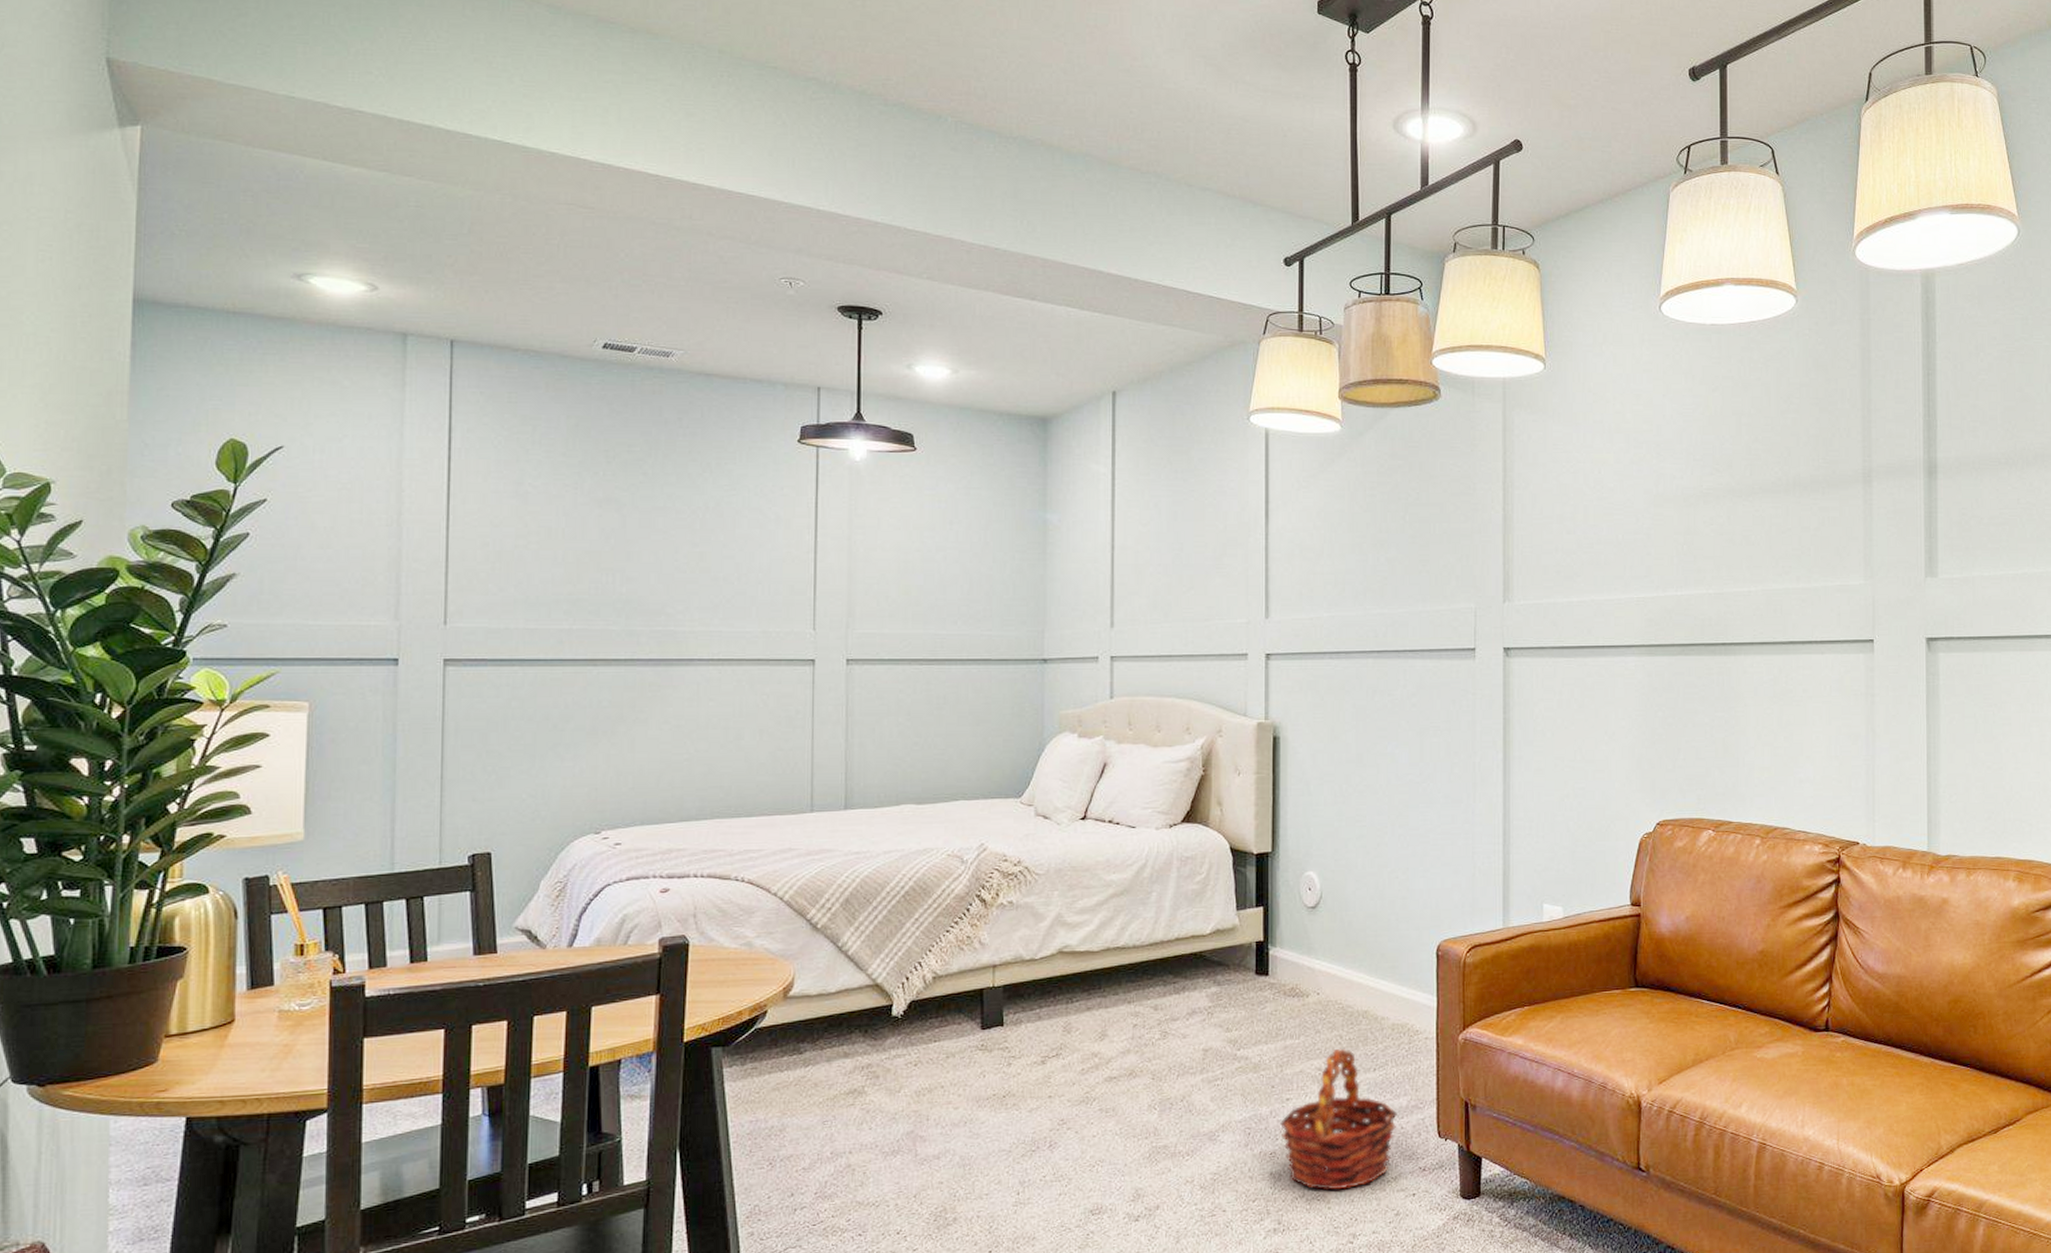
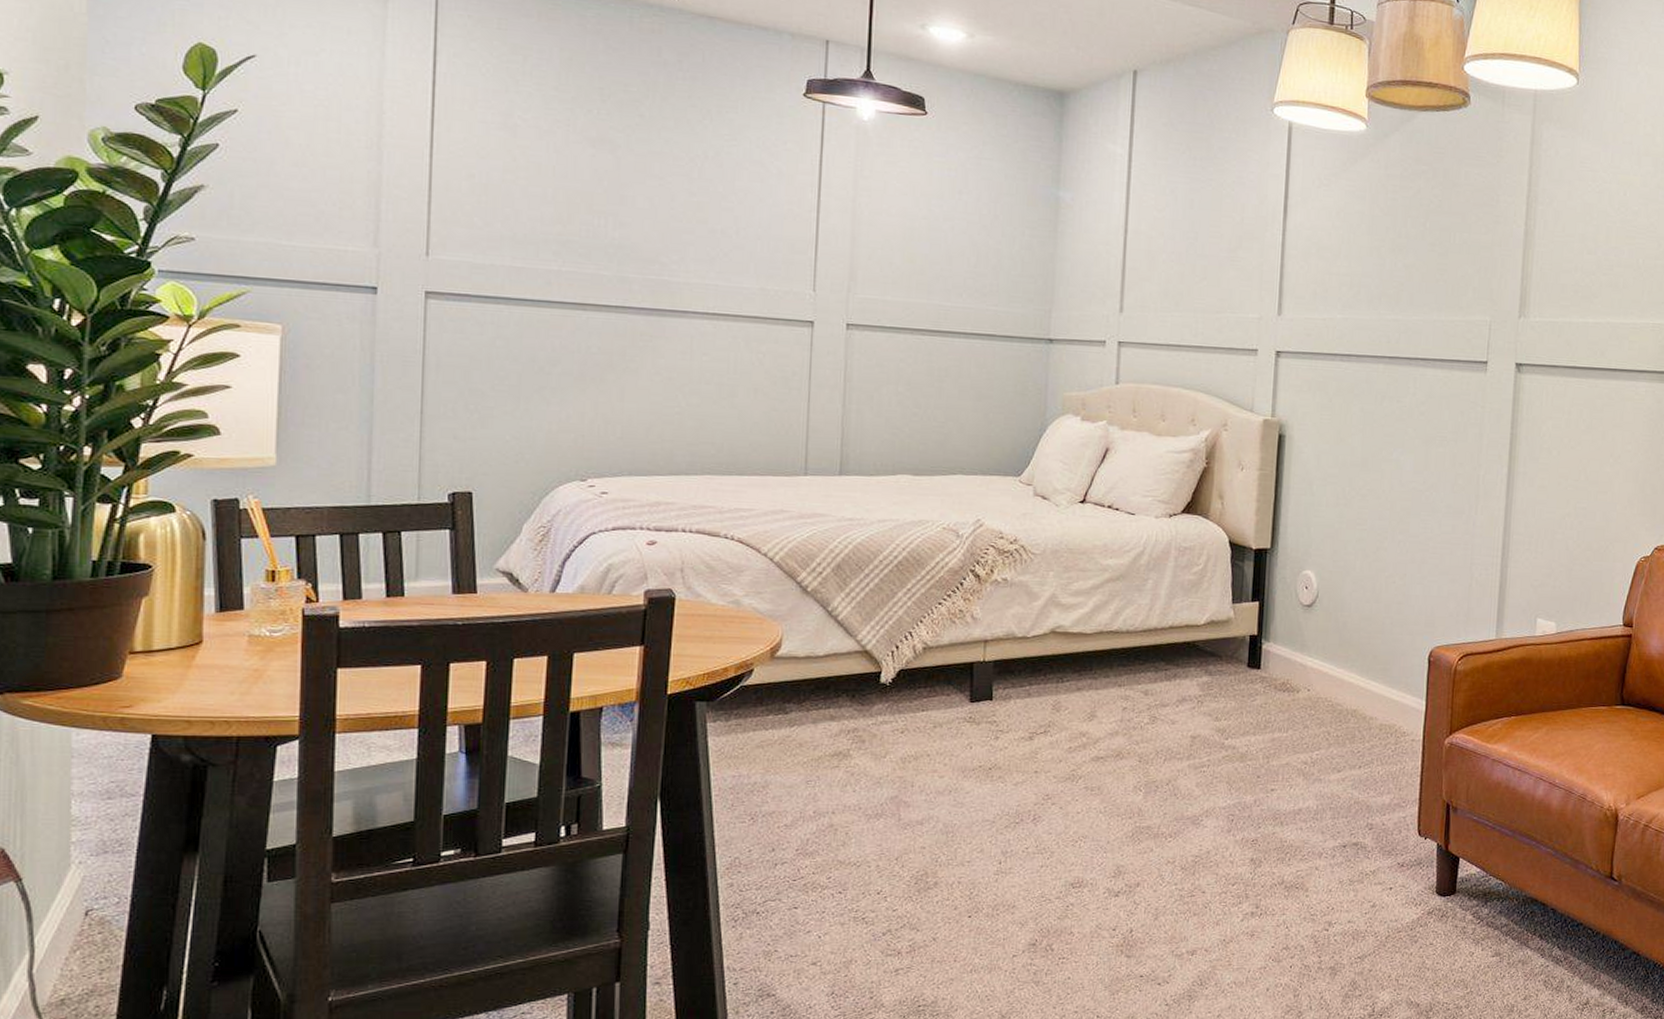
basket: present [1280,1048,1397,1190] -> none [1263,744,1380,879]

